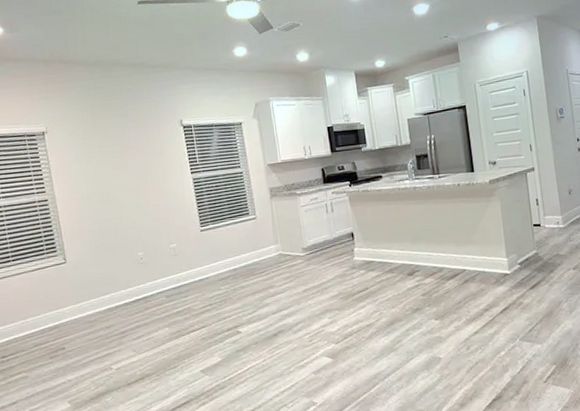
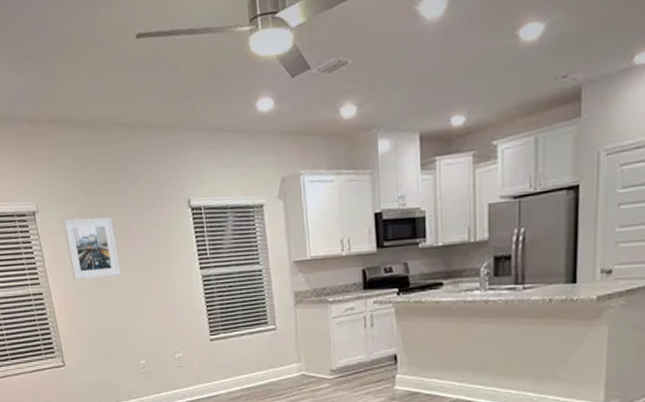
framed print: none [70,135,121,187] -> present [63,217,121,280]

